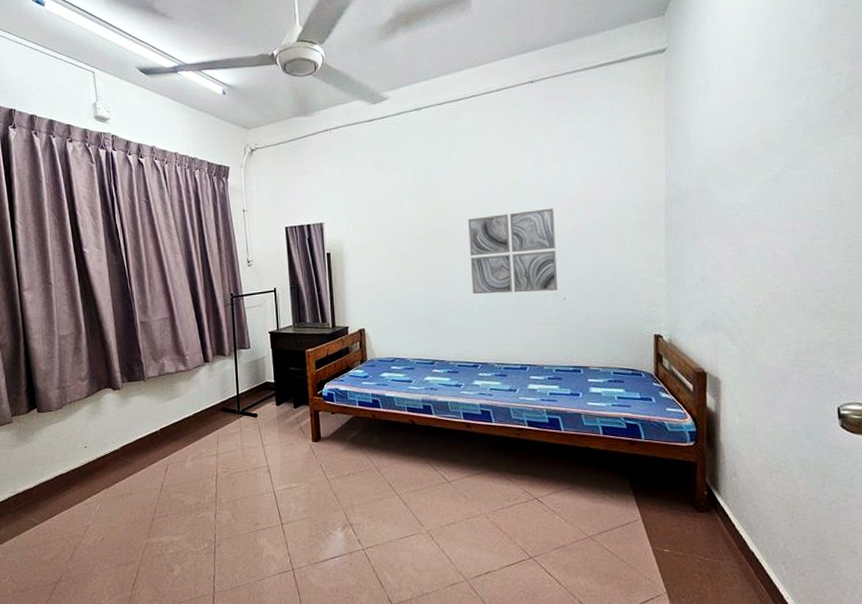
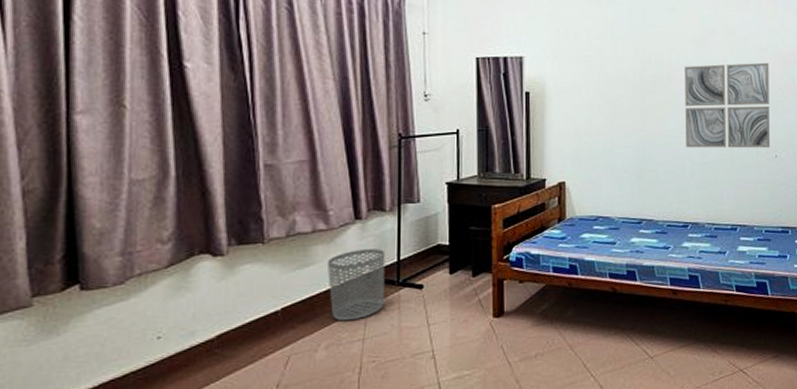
waste bin: none [188,385,230,440] -> present [328,249,386,321]

